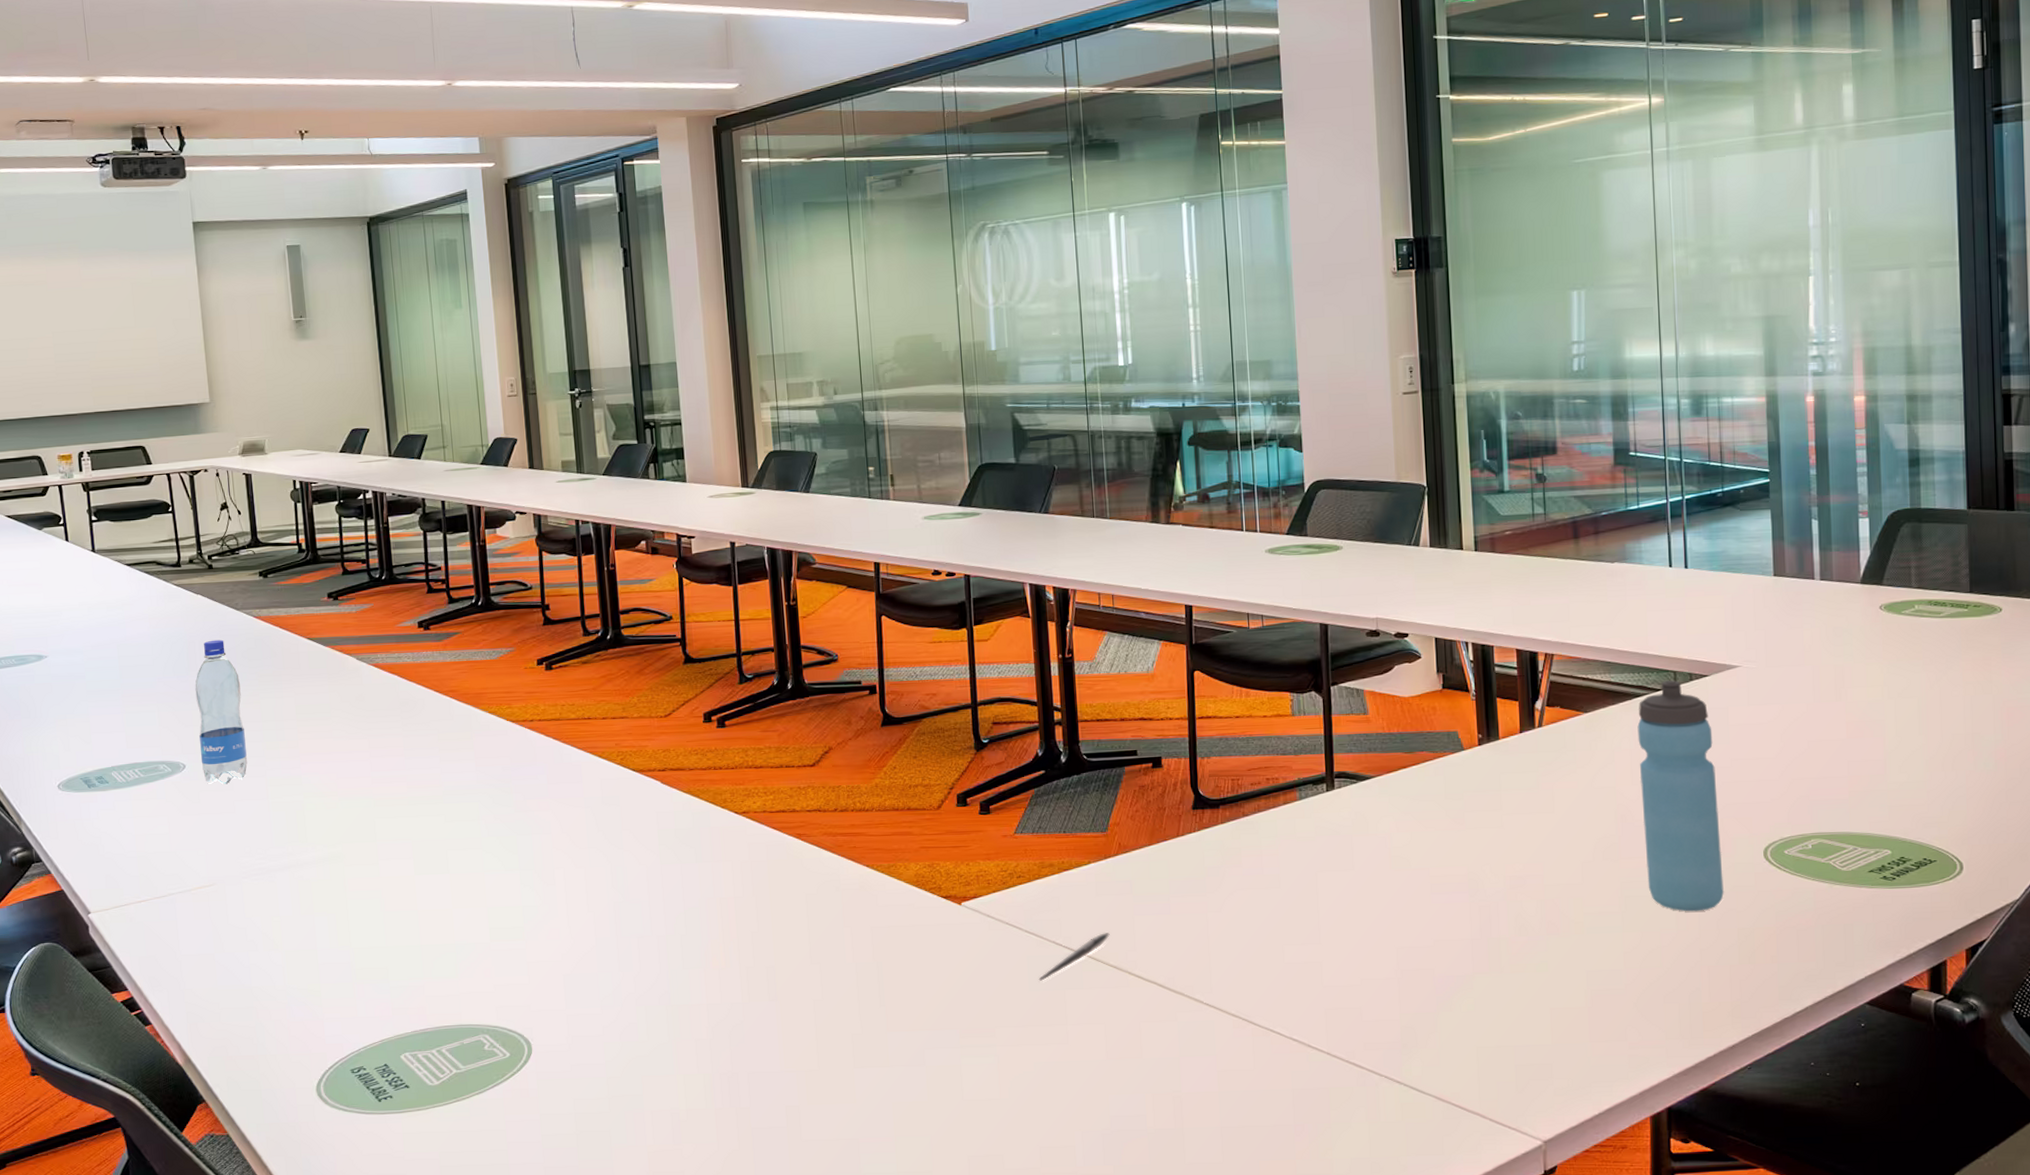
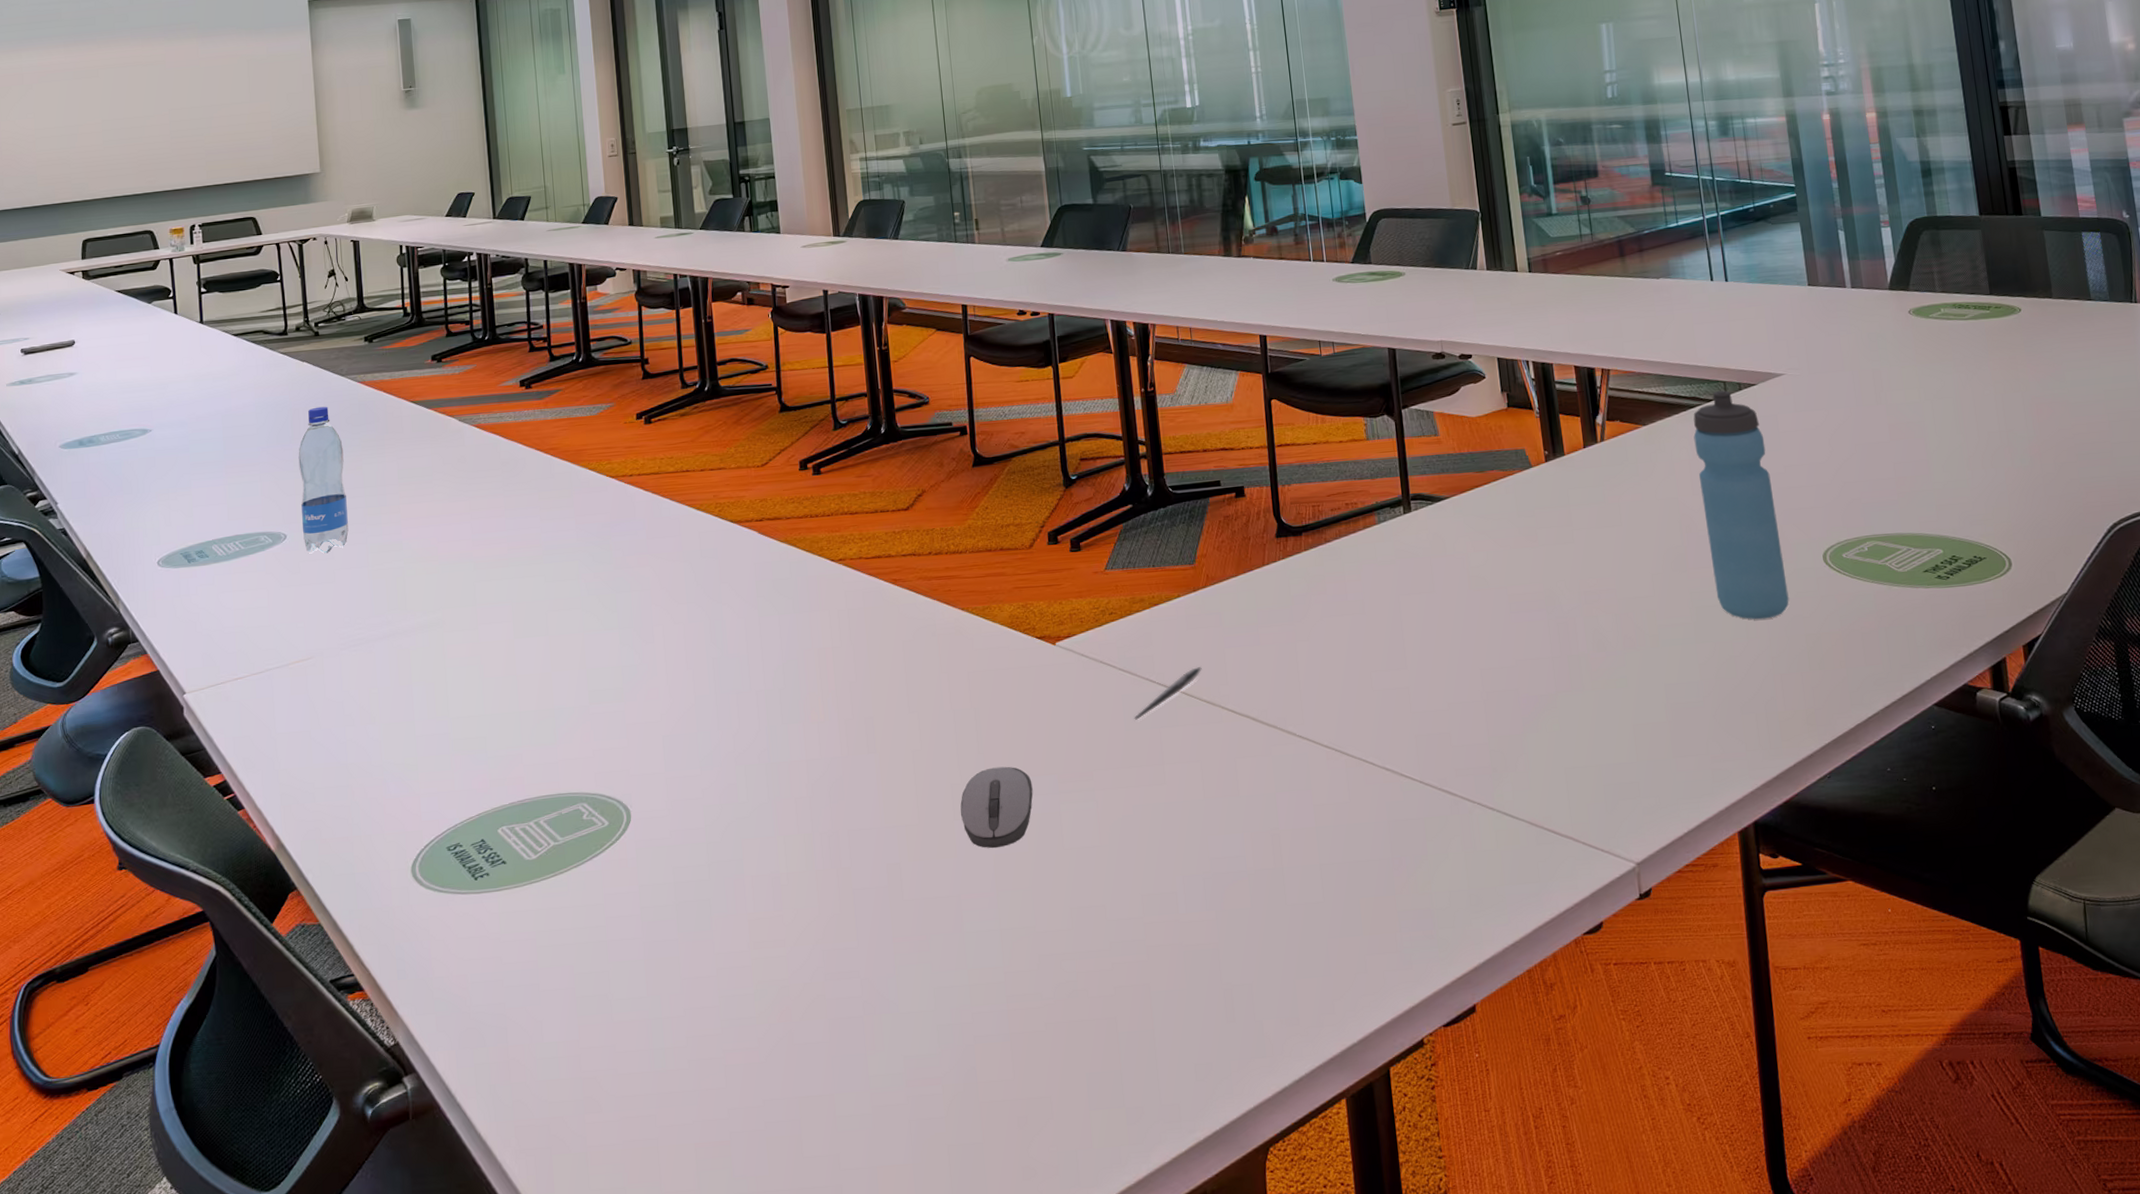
computer mouse: none [860,1019,934,1097] -> present [960,766,1033,849]

